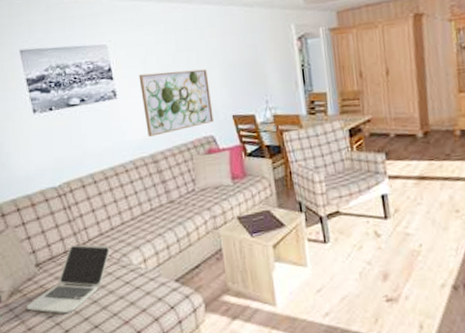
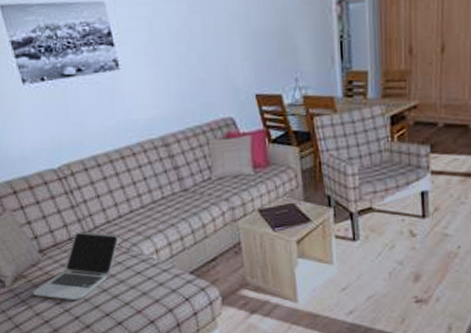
wall art: present [139,69,214,137] -> none [144,36,233,116]

